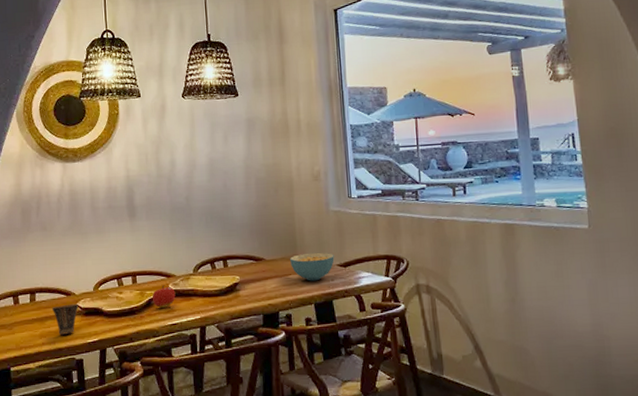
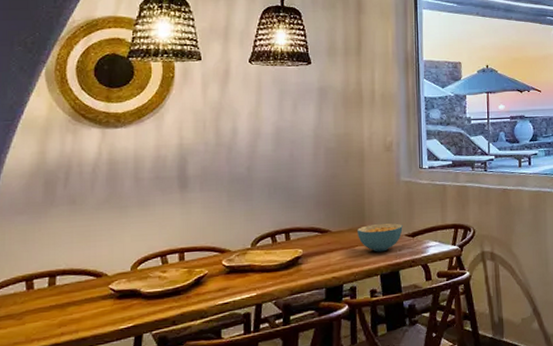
cup: present [51,303,79,335] -> none [76,286,112,322]
fruit: present [152,285,176,308] -> none [202,261,229,286]

